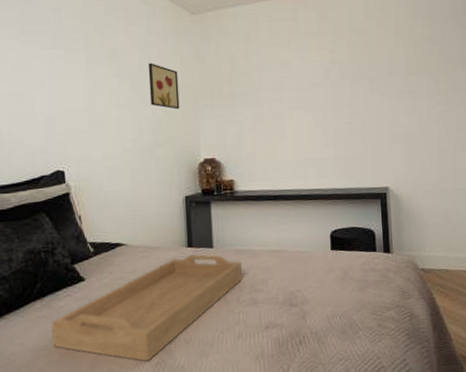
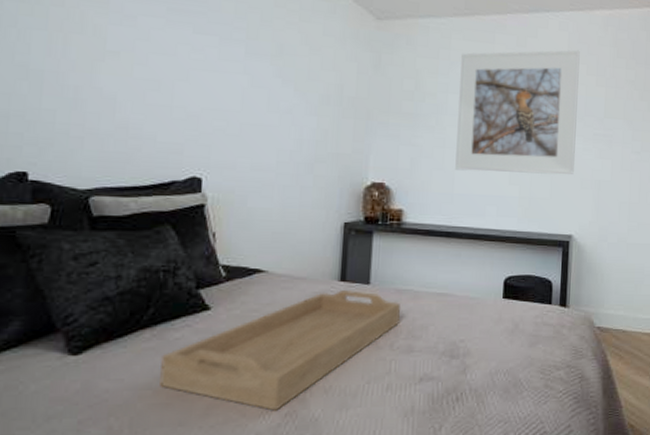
wall art: present [148,62,180,110] -> none [316,66,353,123]
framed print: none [269,16,384,140] -> present [455,50,580,176]

